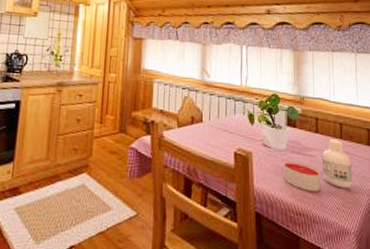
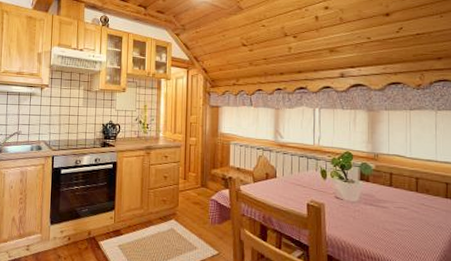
candle: present [283,161,321,191] -> none [355,212,394,239]
bottle: present [322,138,353,189] -> none [396,191,427,237]

